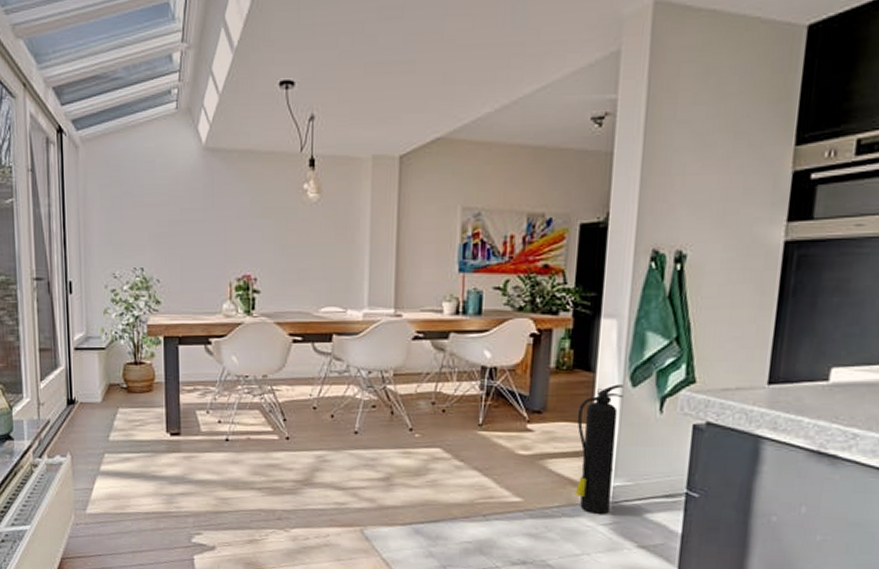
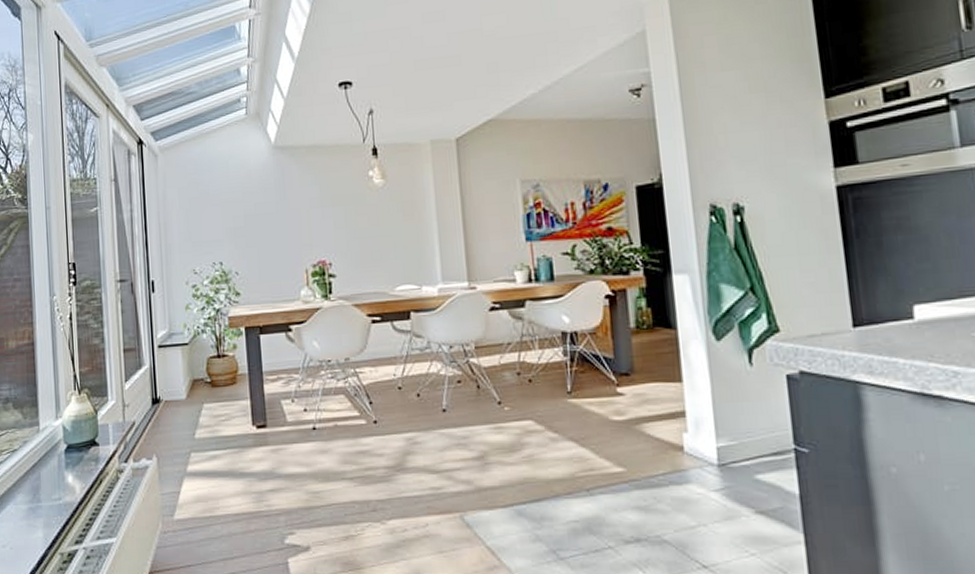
fire extinguisher: present [574,384,625,515] -> none [666,339,719,480]

